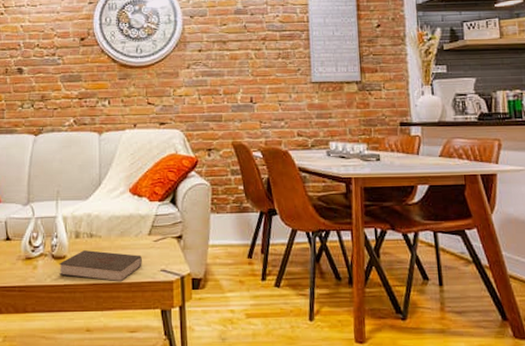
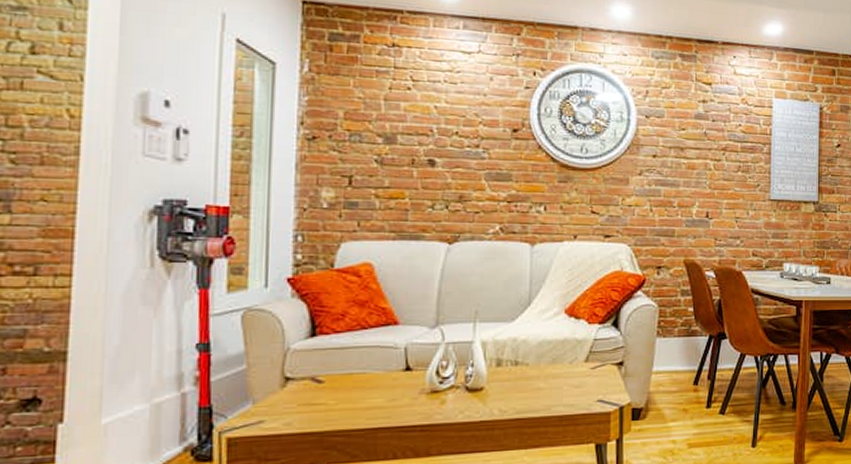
book: present [59,250,142,282] -> none [474,380,576,416]

